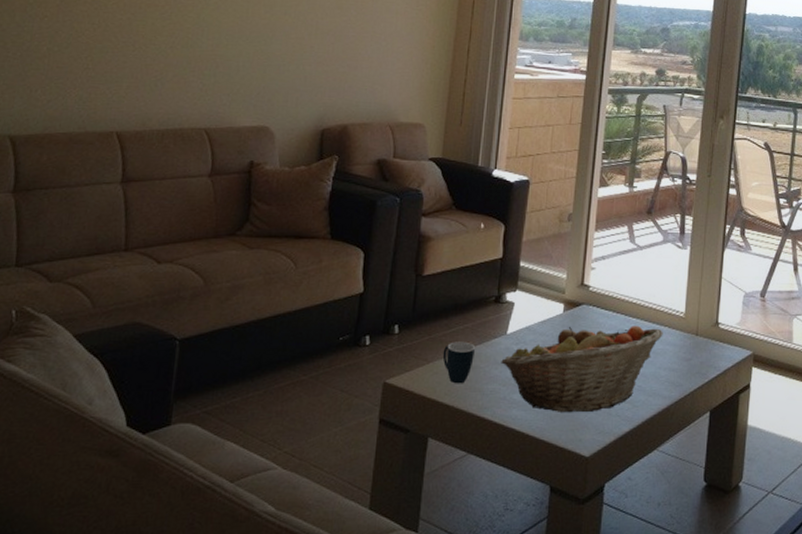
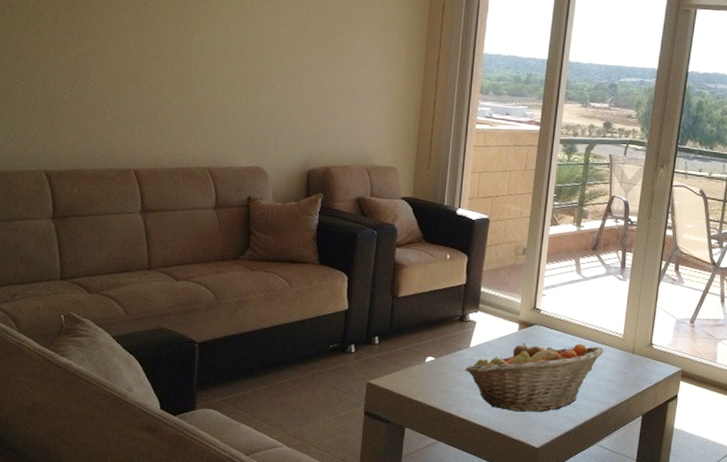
mug: present [442,341,475,384] -> none [416,352,443,386]

